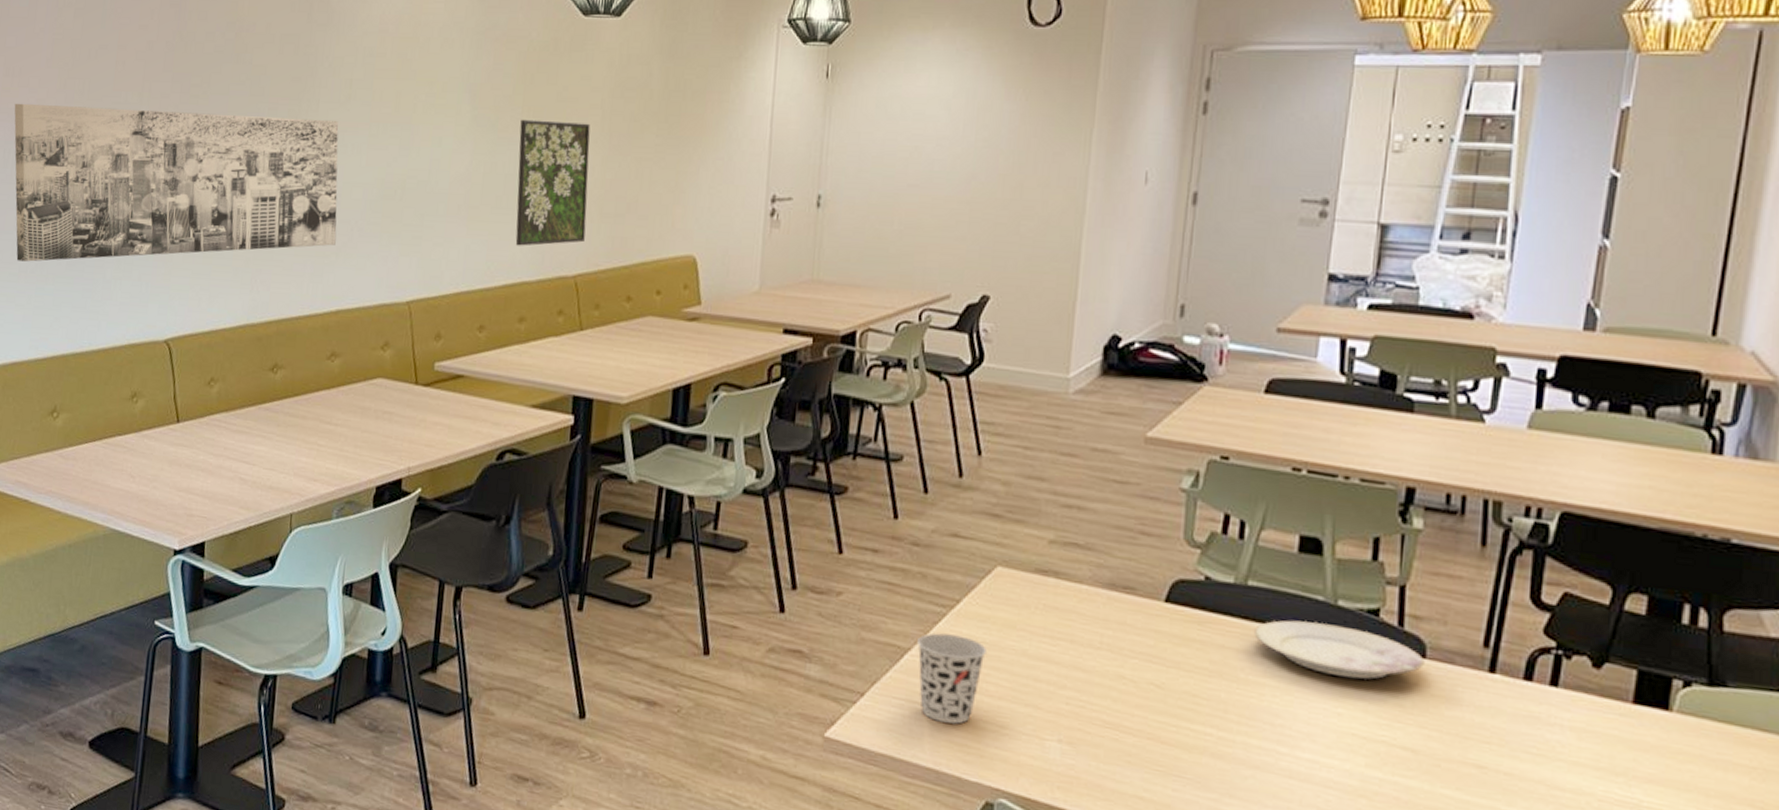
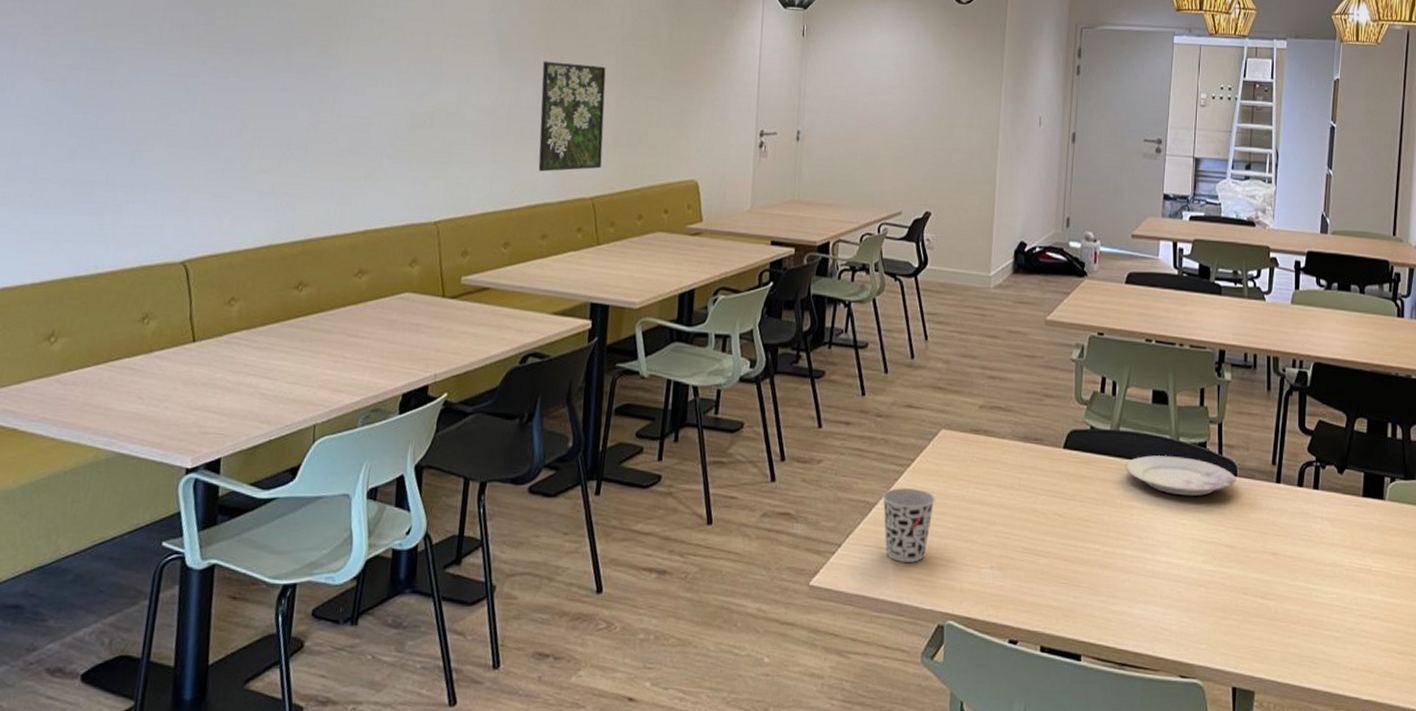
wall art: present [14,103,339,262] -> none [12,27,369,186]

